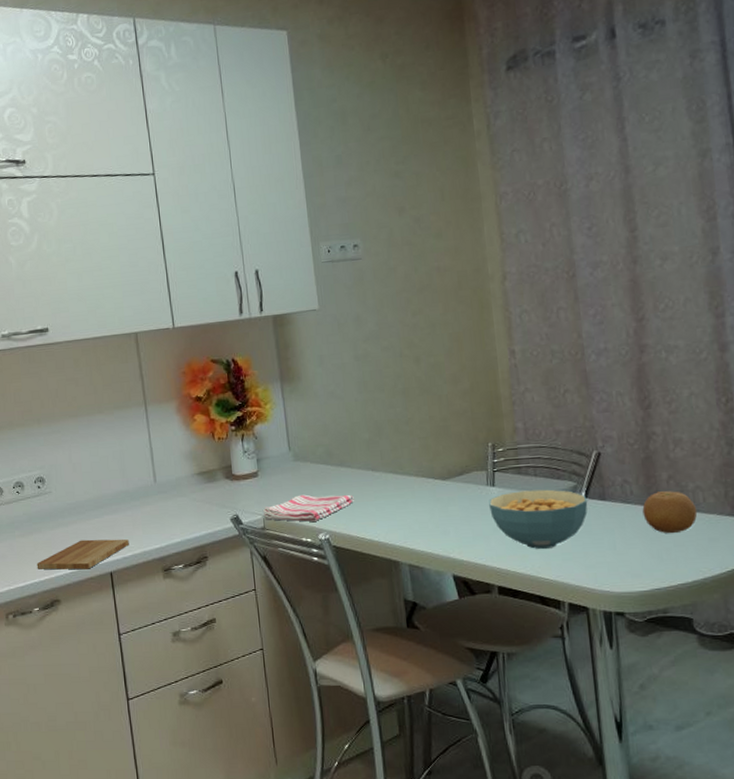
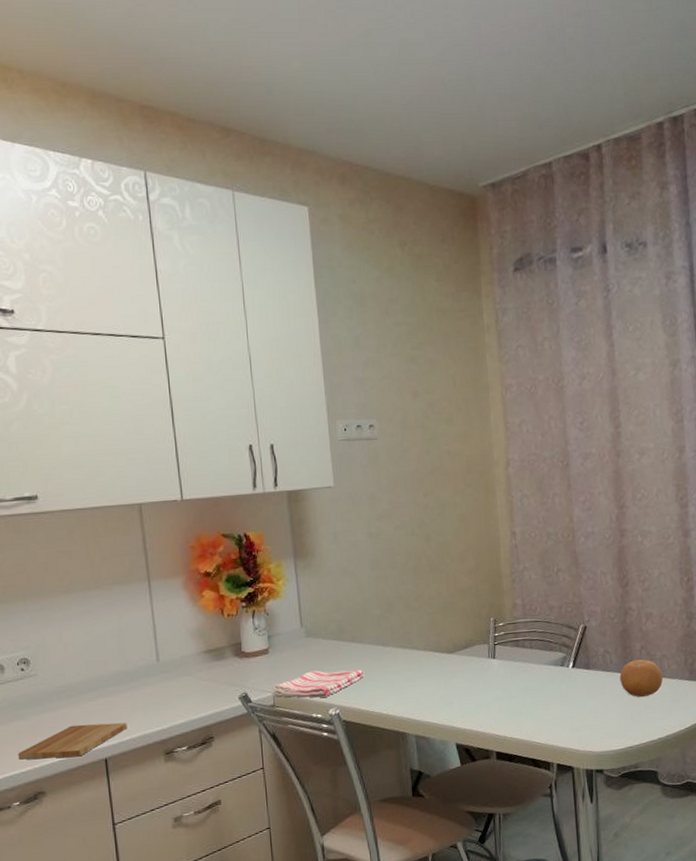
cereal bowl: present [489,489,588,549] -> none [490,660,575,716]

